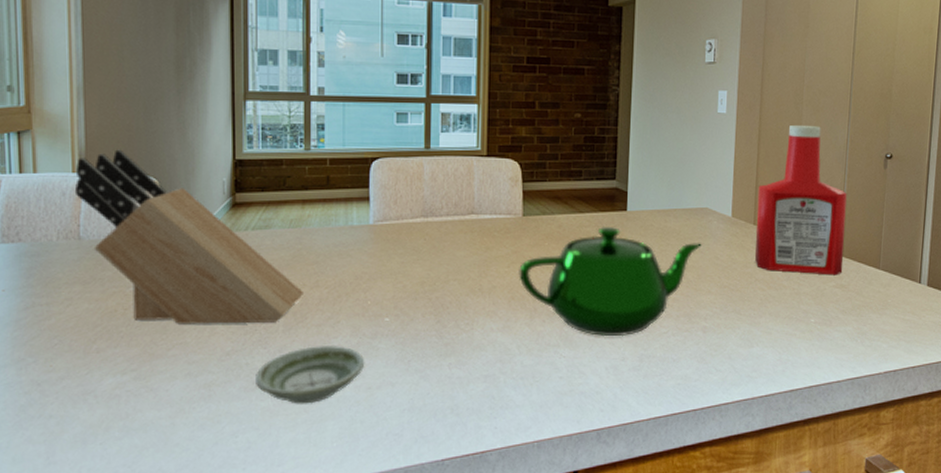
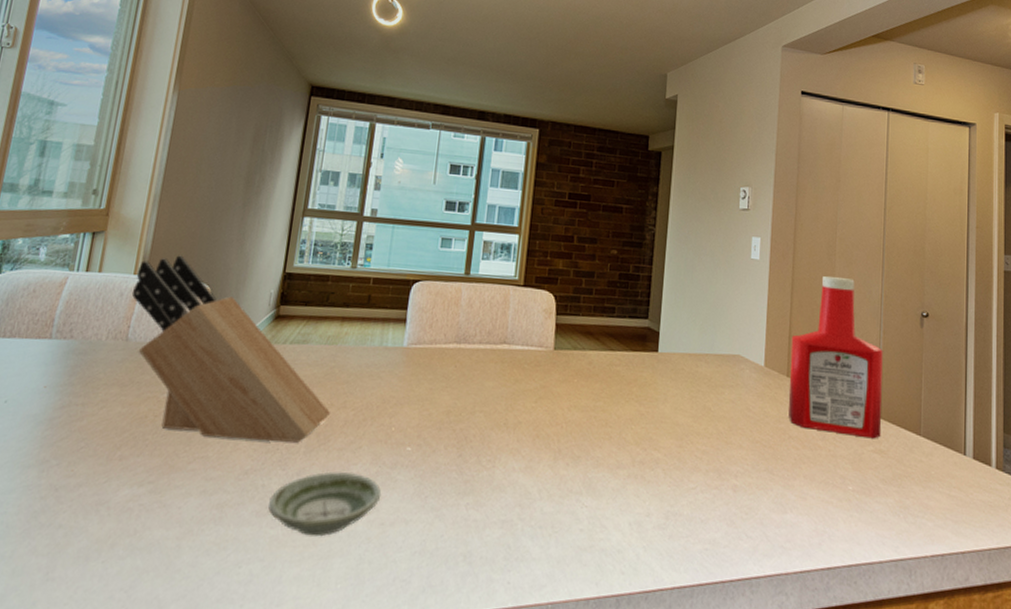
teapot: present [519,226,703,337] -> none [545,366,735,489]

